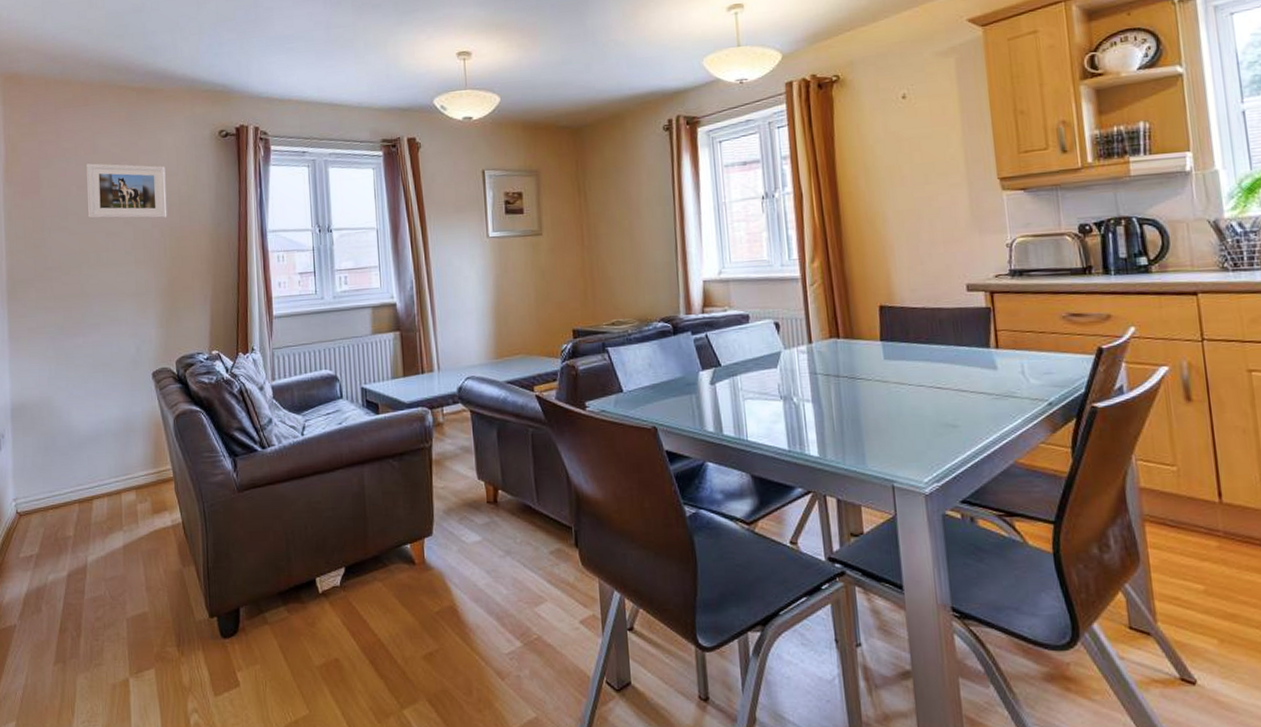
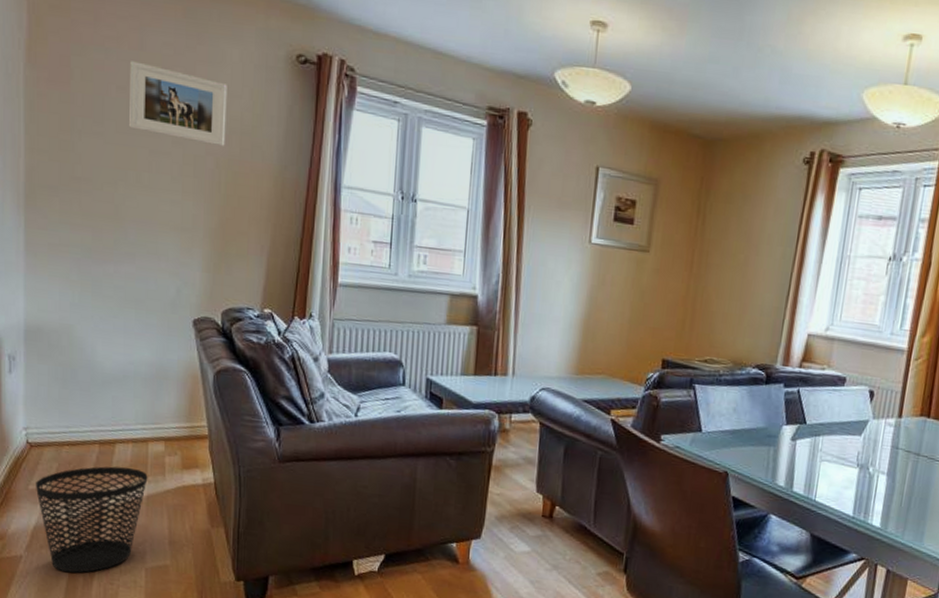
wastebasket: none [26,520,123,635] -> present [36,466,148,573]

